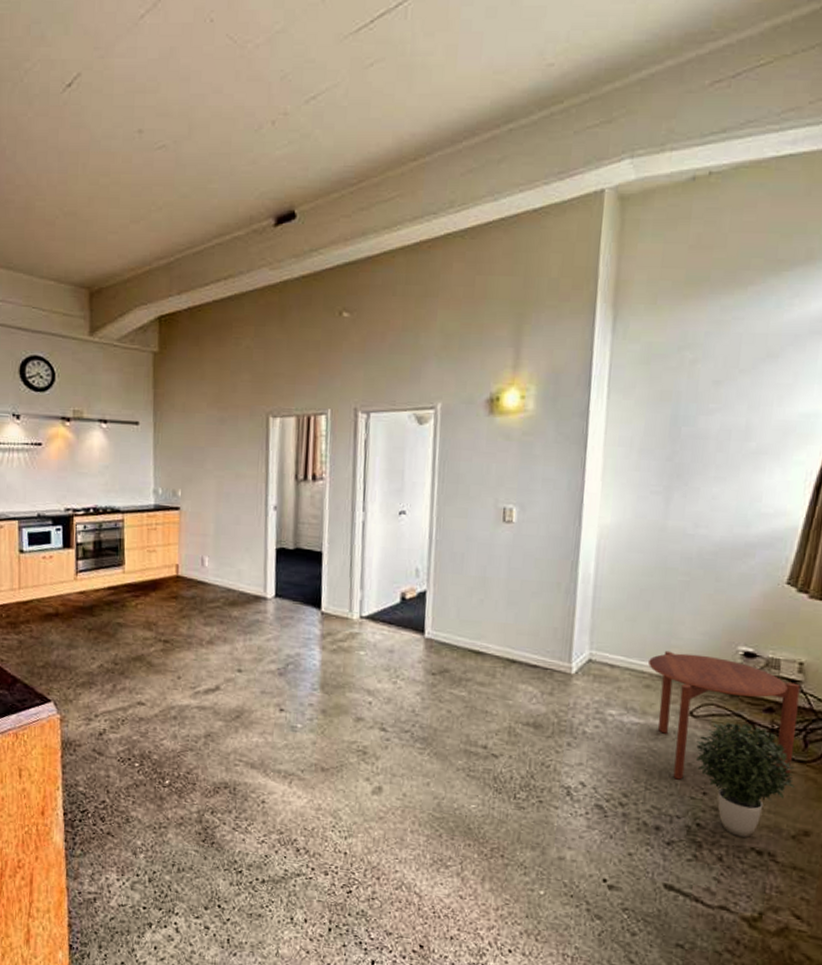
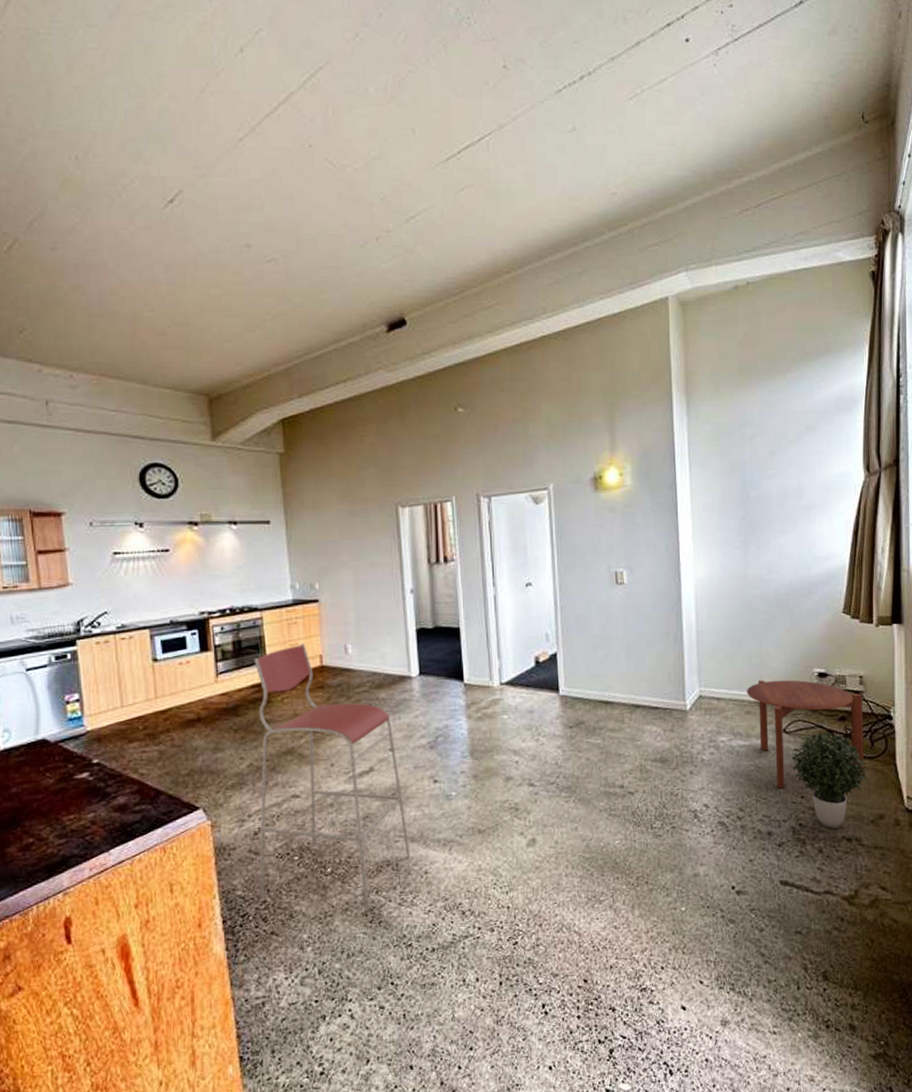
bar stool: none [99,551,249,831] -> present [254,643,410,913]

